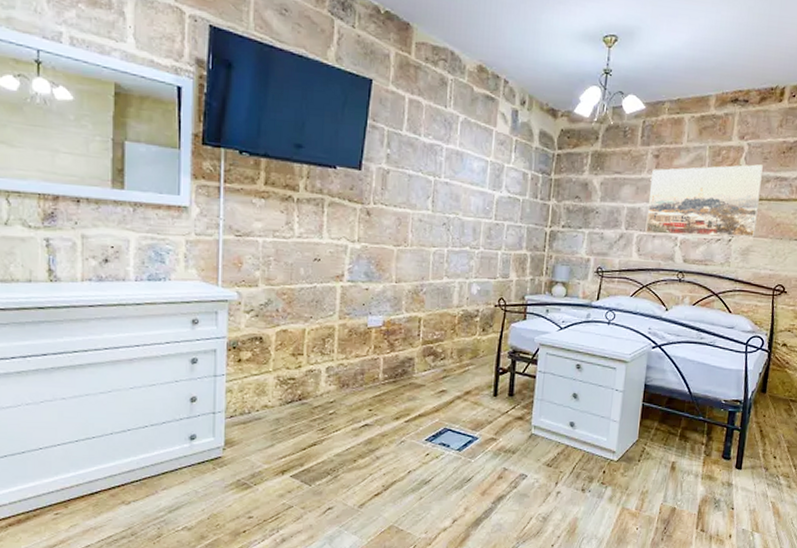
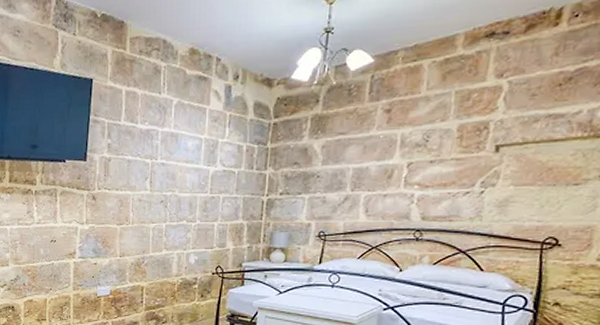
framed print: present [645,164,764,238] -> none [374,103,531,194]

